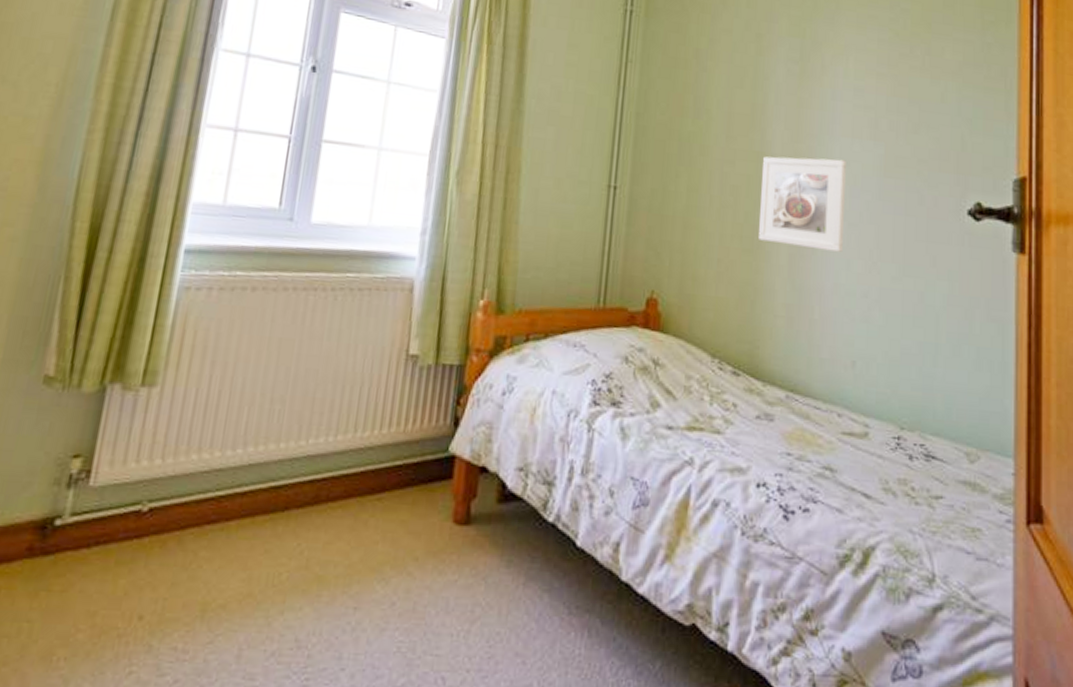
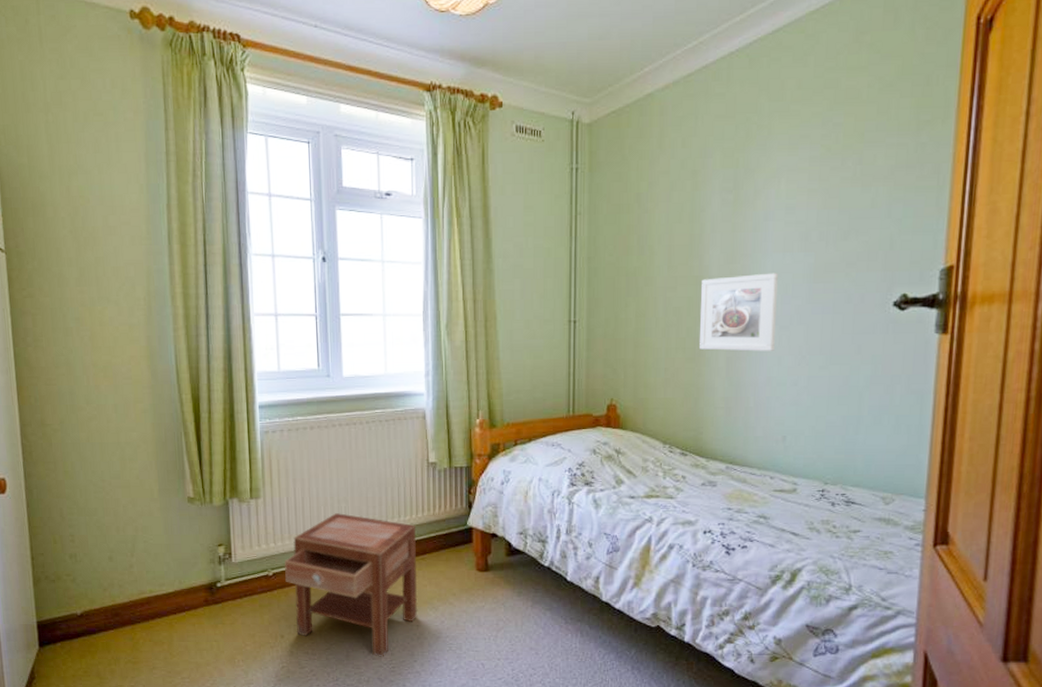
nightstand: none [164,418,376,660] -> present [285,513,418,657]

